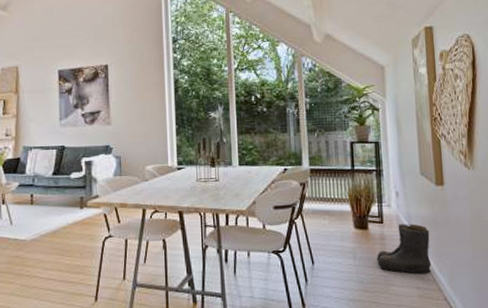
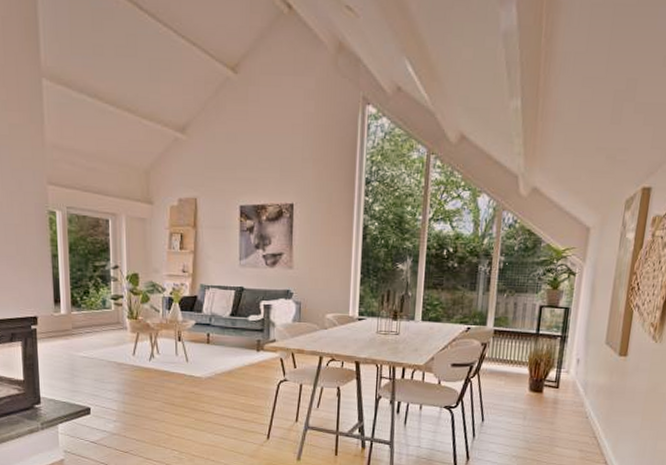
boots: present [376,224,432,275] -> none [545,390,603,439]

